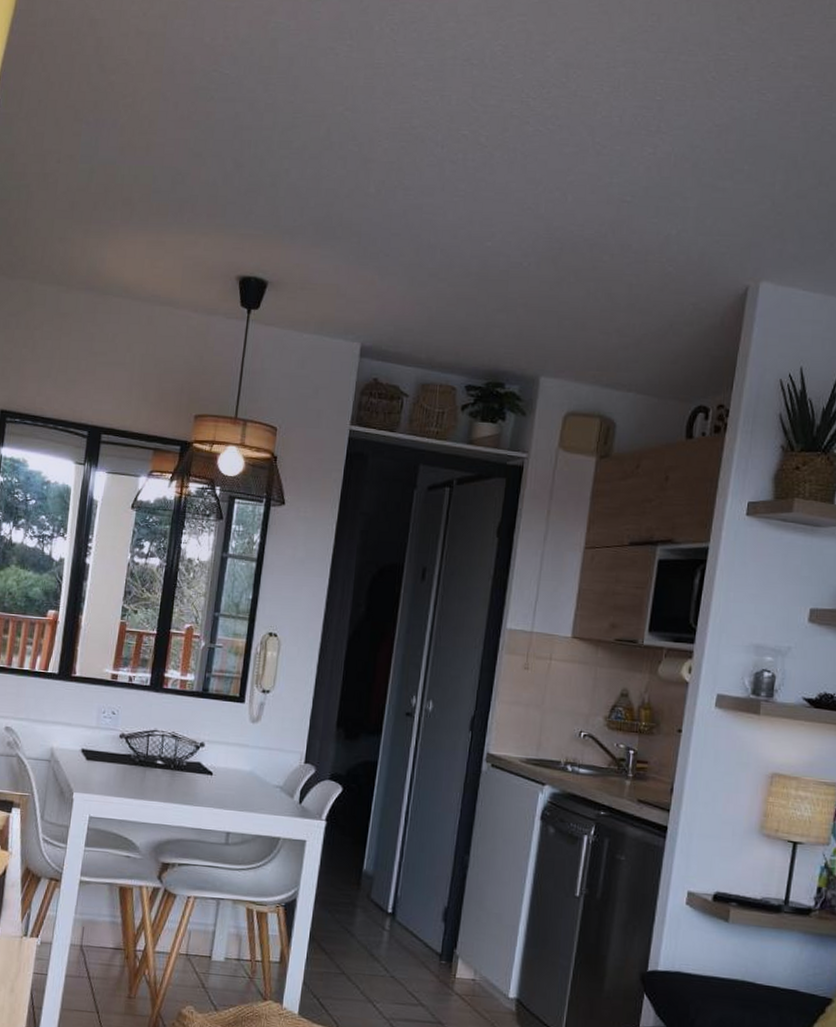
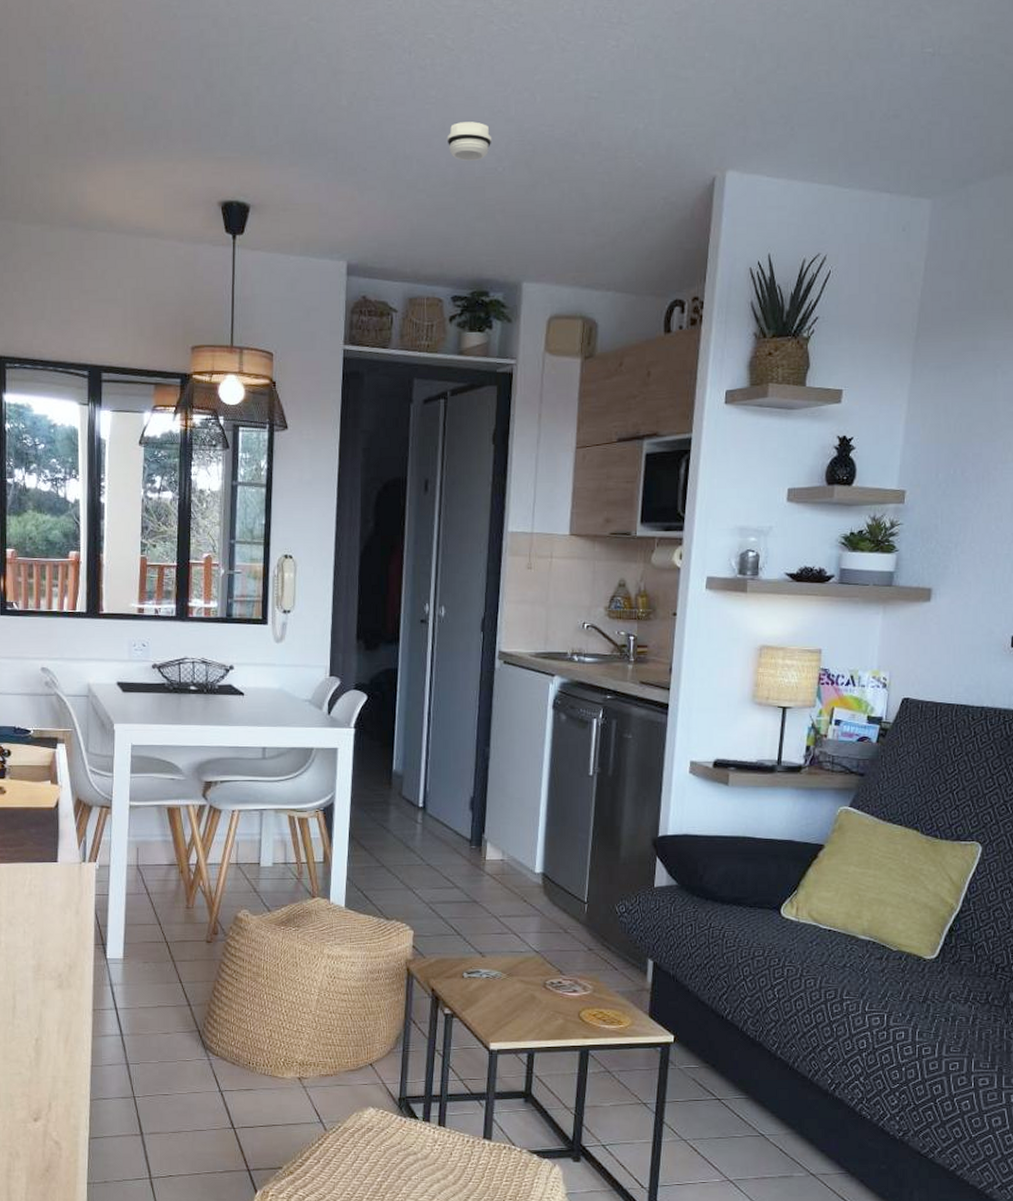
smoke detector: none [473,216,520,254] -> present [447,121,492,161]

